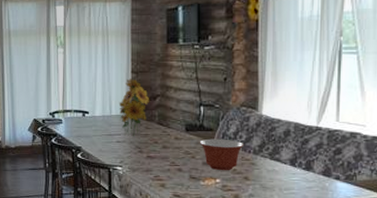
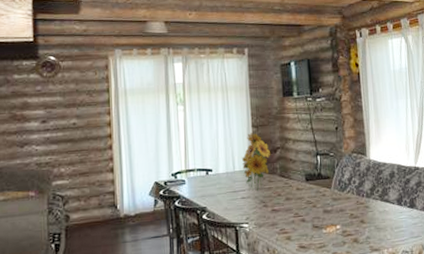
mixing bowl: present [200,138,244,171] -> none [320,185,358,217]

